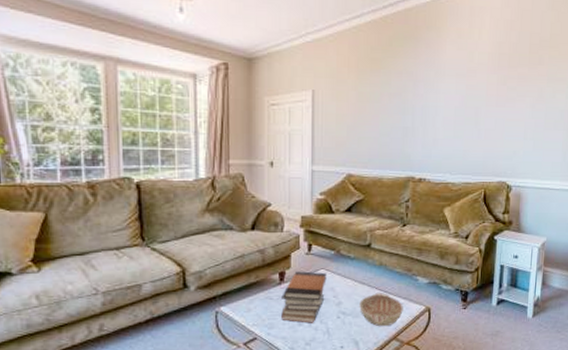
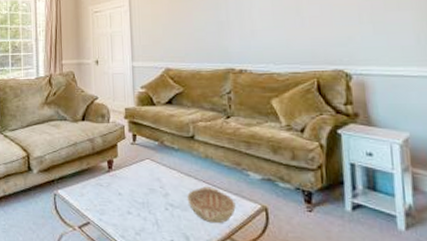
book stack: present [281,271,327,323] -> none [111,160,152,213]

